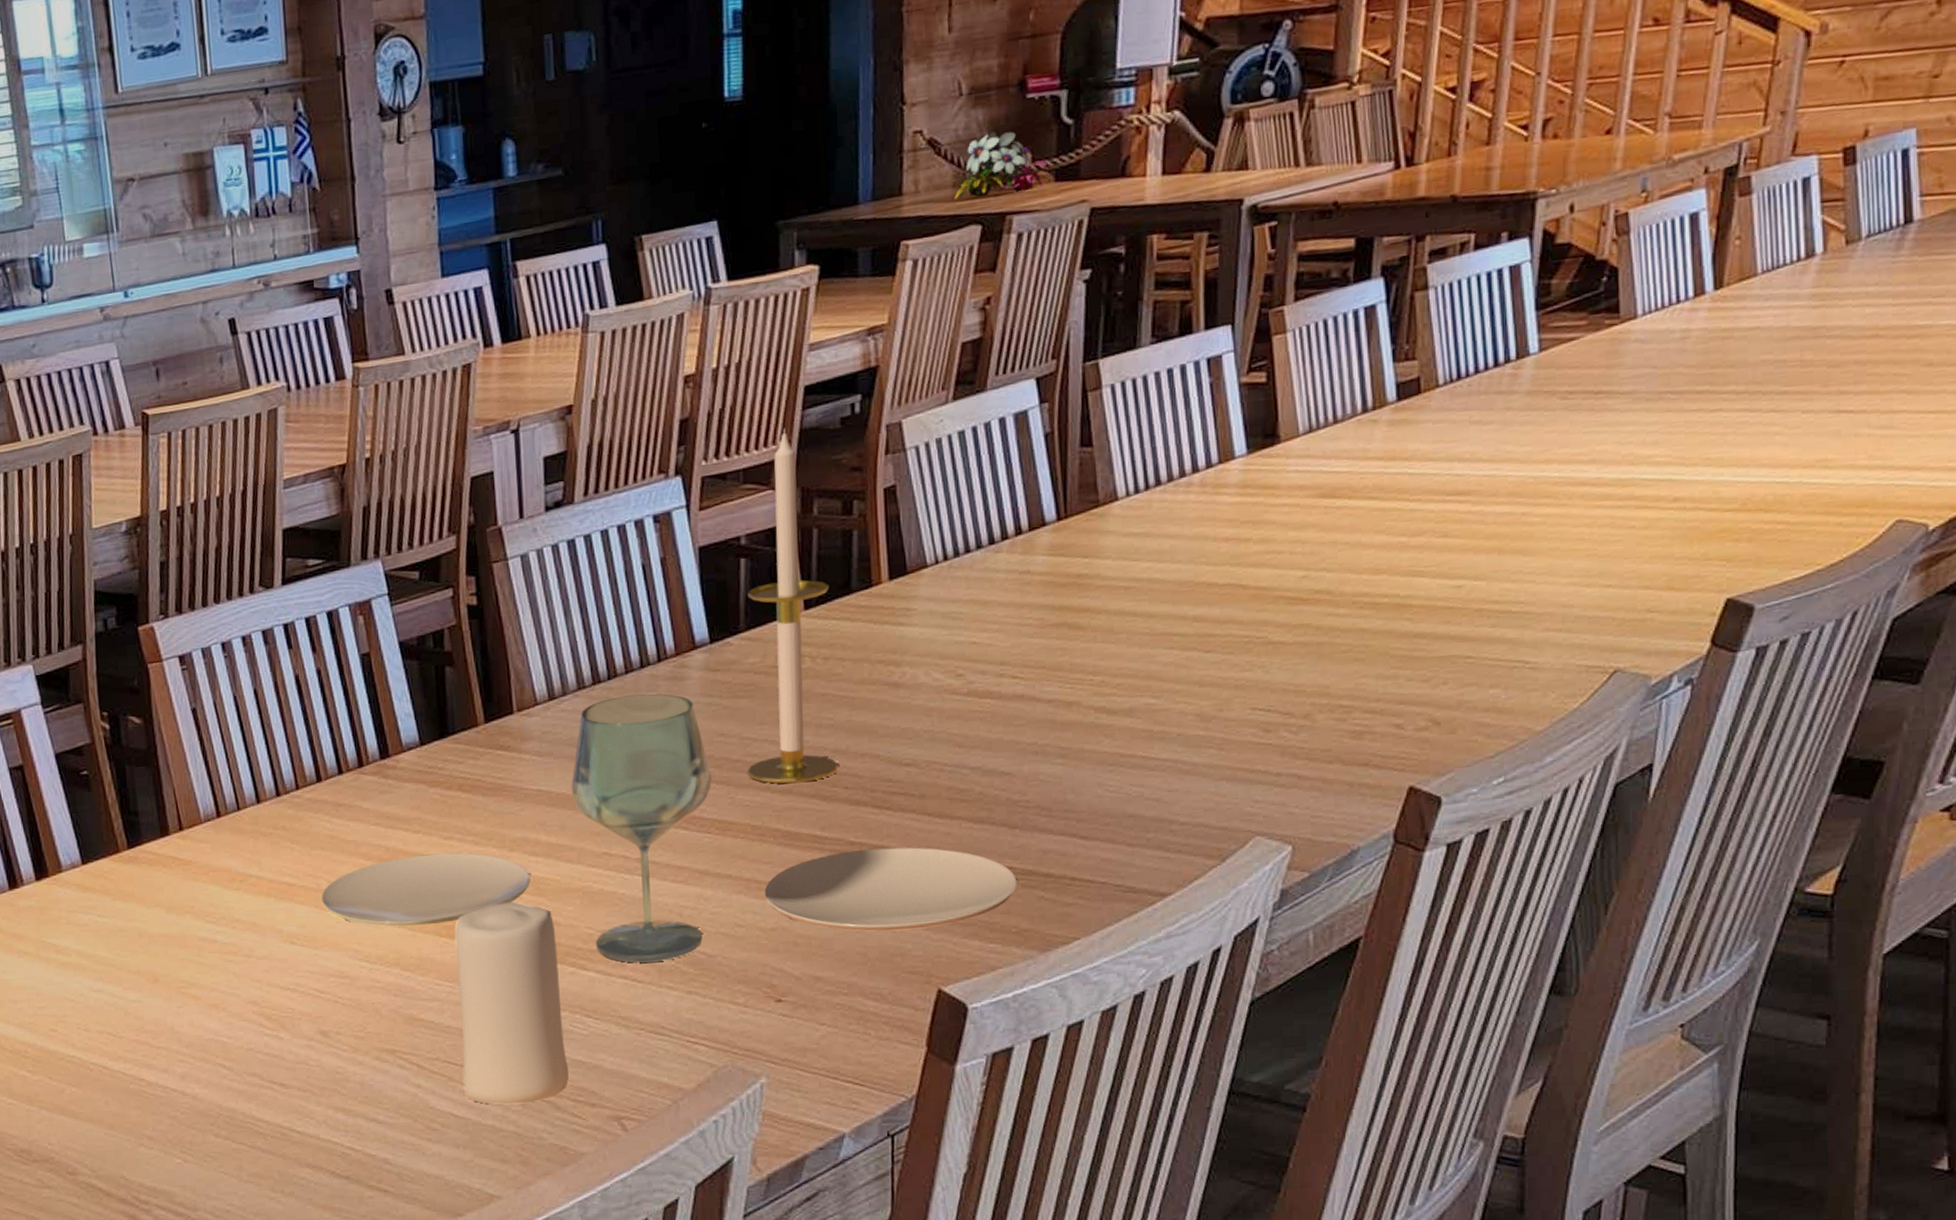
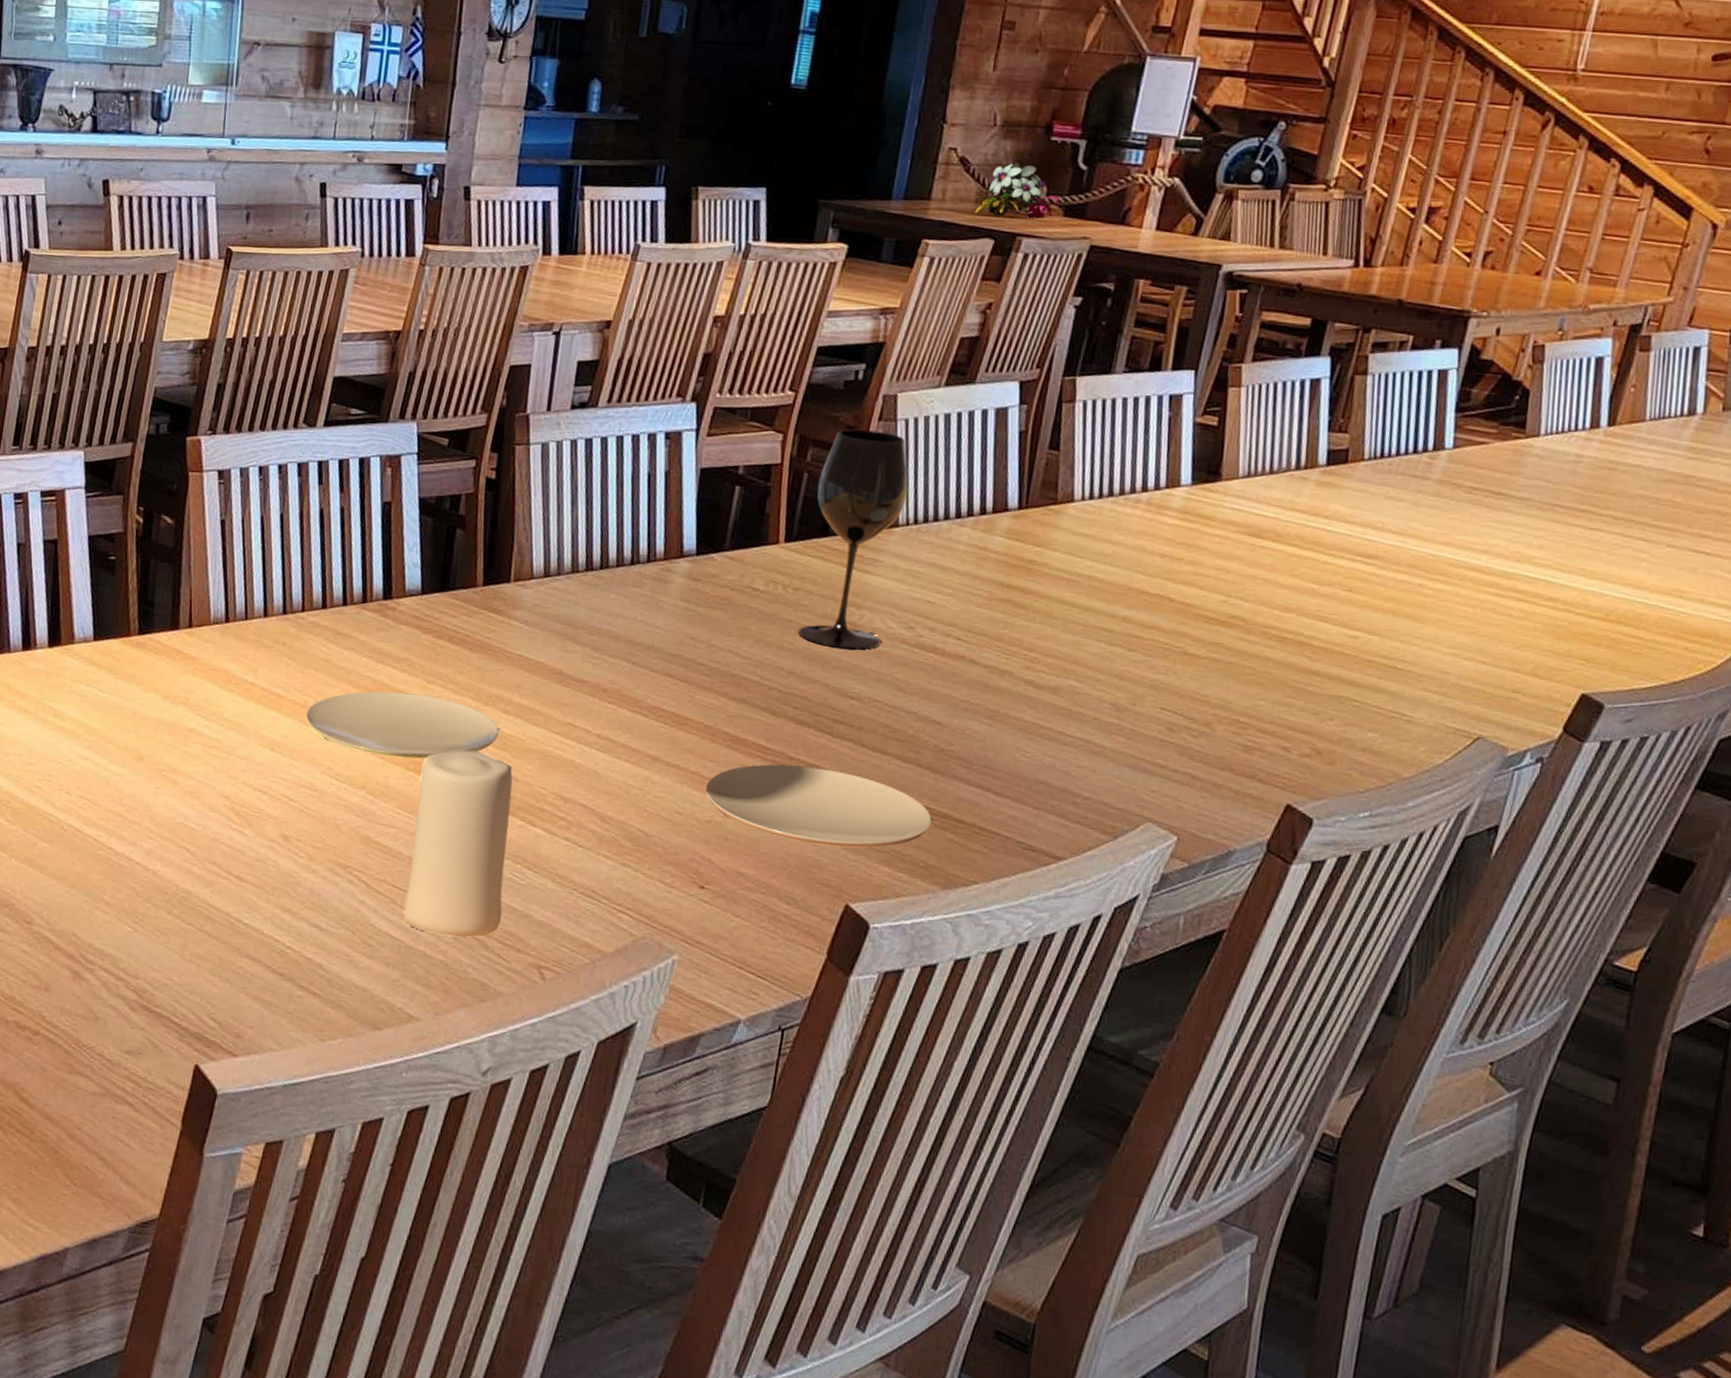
wine glass: present [571,693,712,963] -> none [546,586,677,832]
candle: present [746,428,839,784] -> none [708,379,810,696]
wineglass: none [831,465,931,714] -> present [796,429,909,649]

